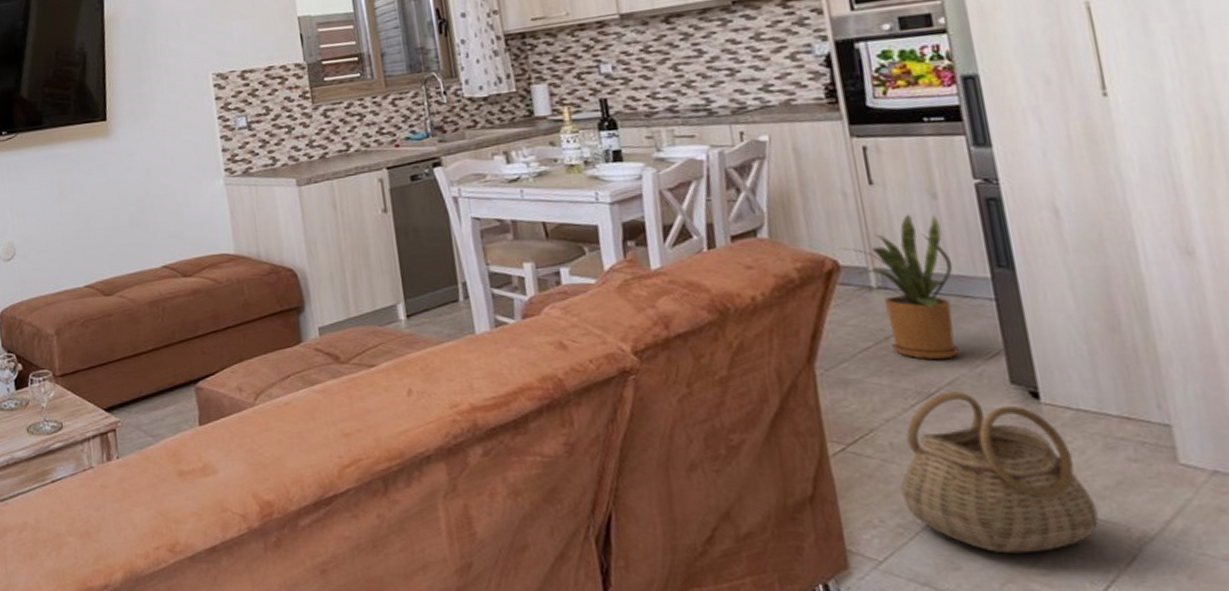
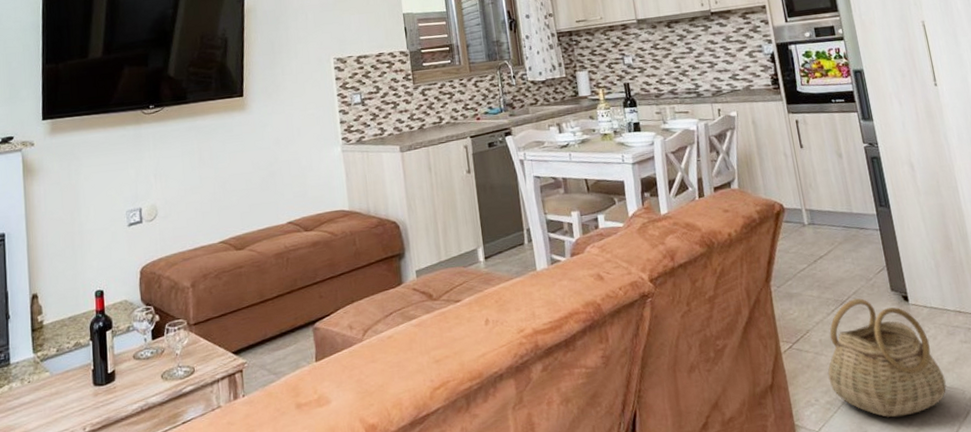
house plant: present [844,214,960,360] -> none [786,169,860,276]

